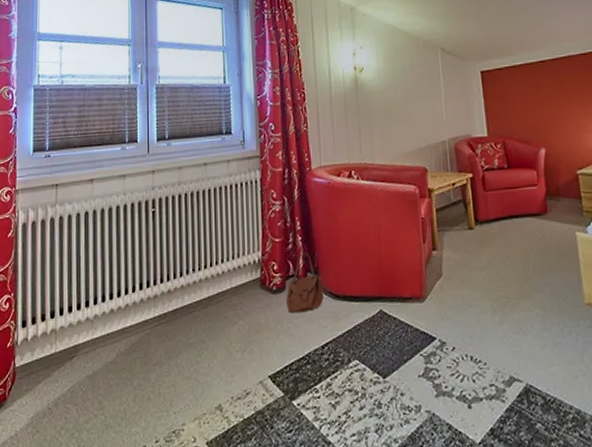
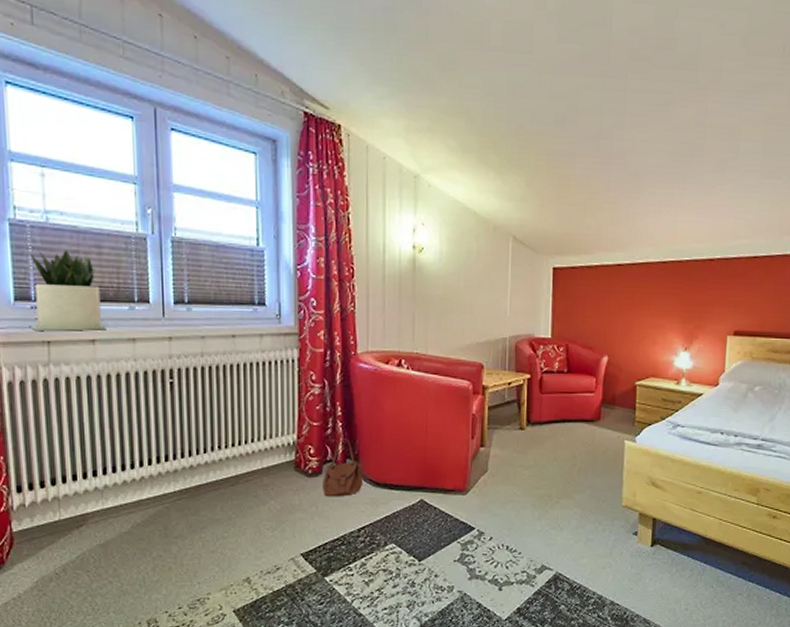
planter: none [44,105,104,177] -> present [28,249,108,333]

